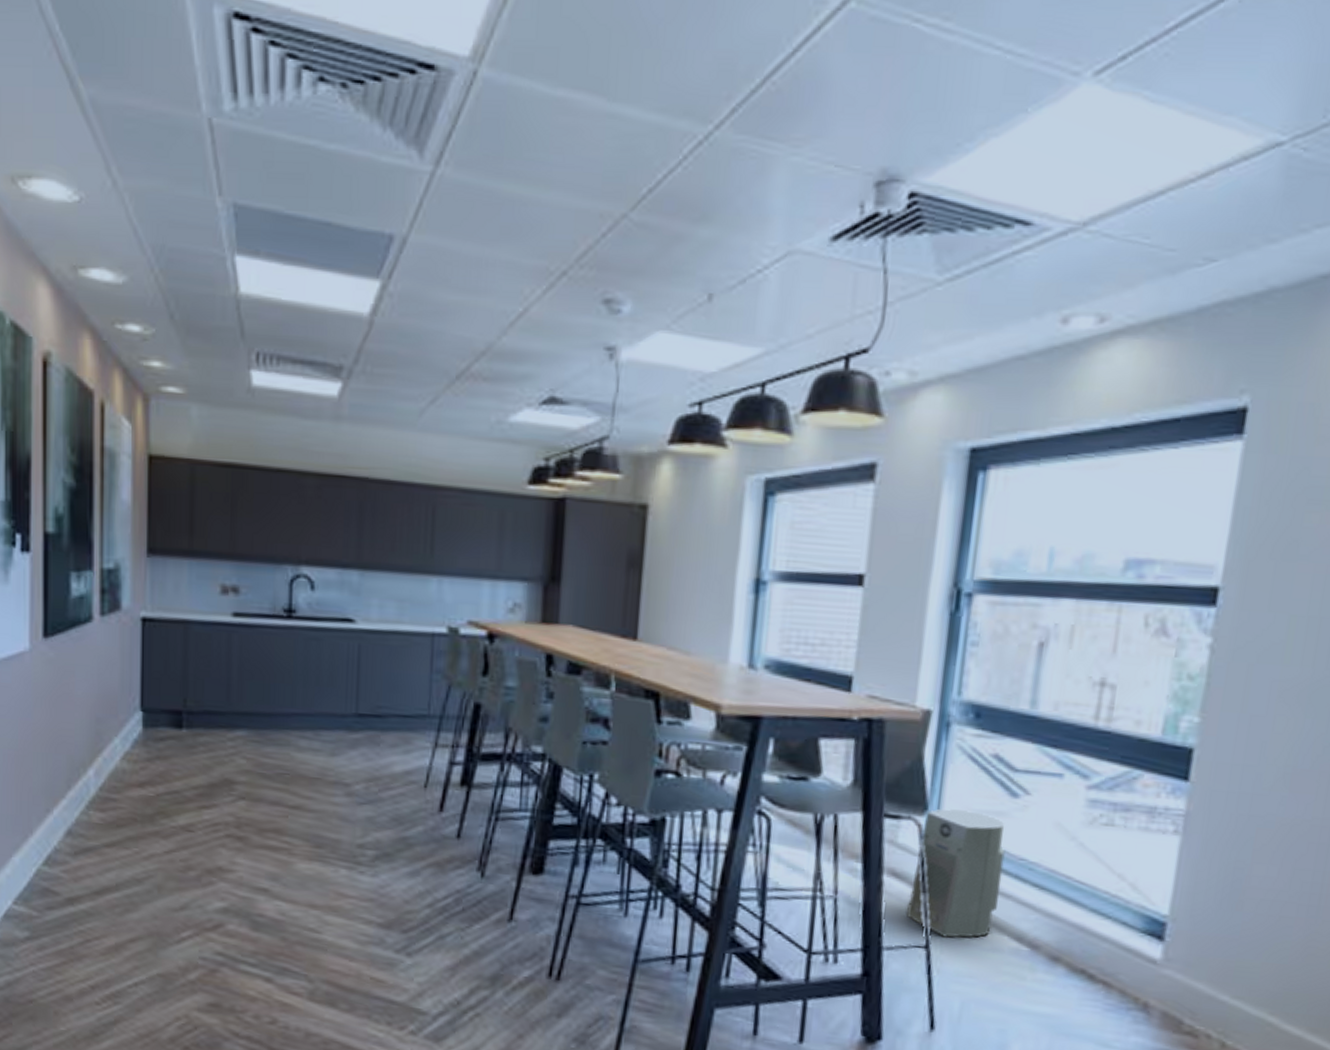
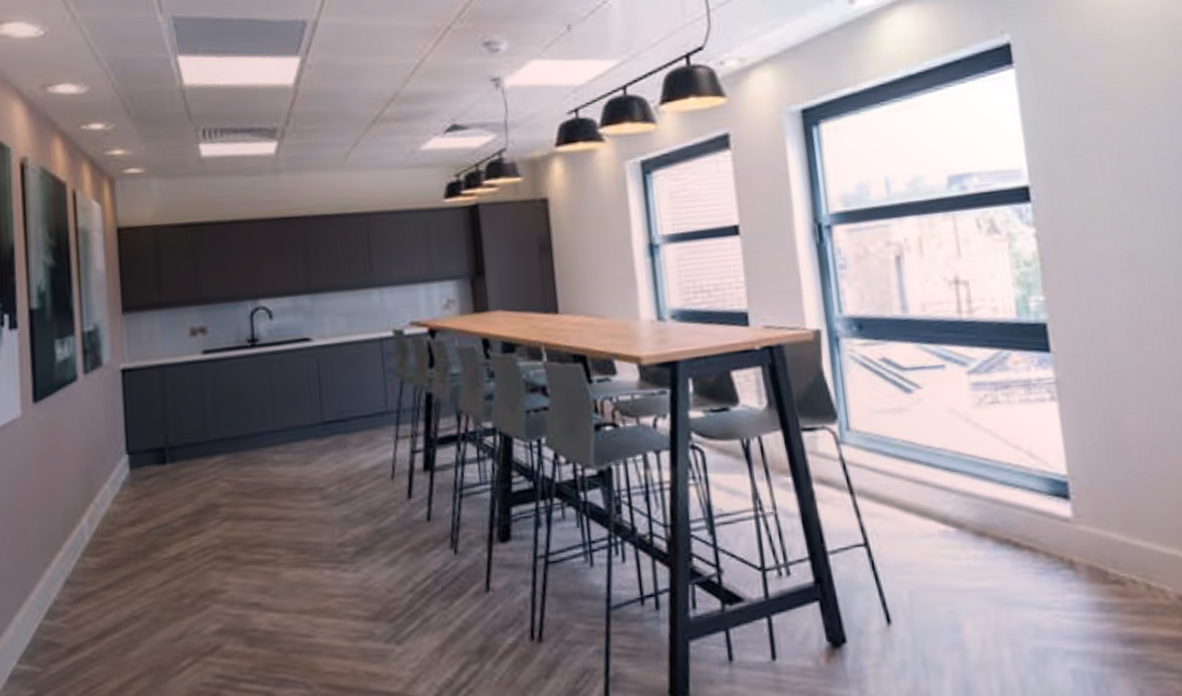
air purifier: present [907,808,1005,938] -> none [837,412,919,532]

